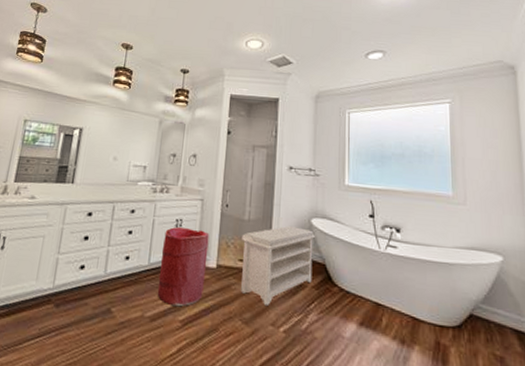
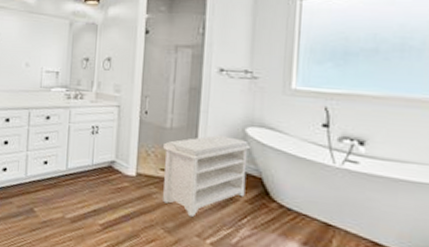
laundry hamper: present [157,226,210,307] -> none [76,133,128,212]

